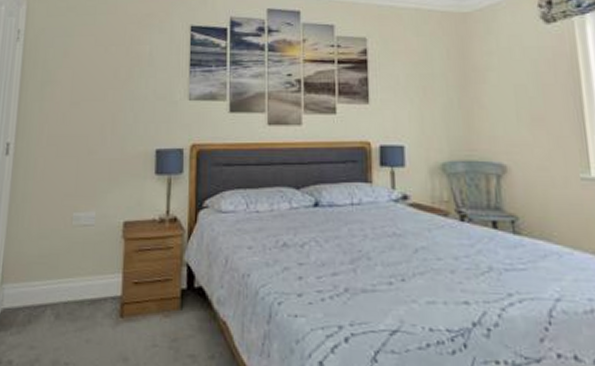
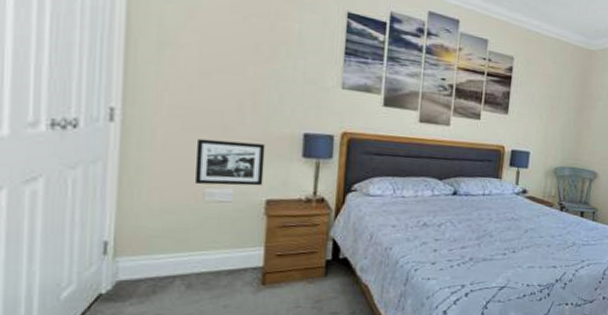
picture frame: none [65,164,123,208] -> present [196,138,265,186]

